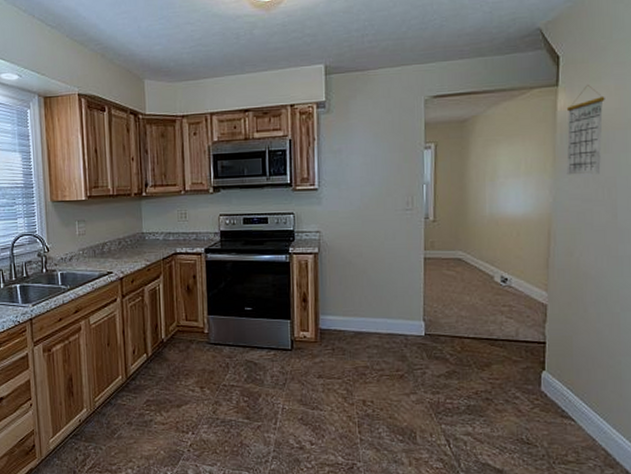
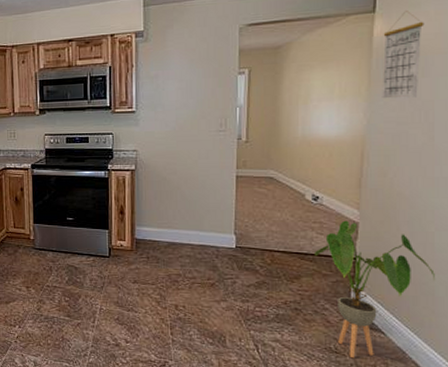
house plant: none [503,303,621,449] -> present [314,220,435,359]

